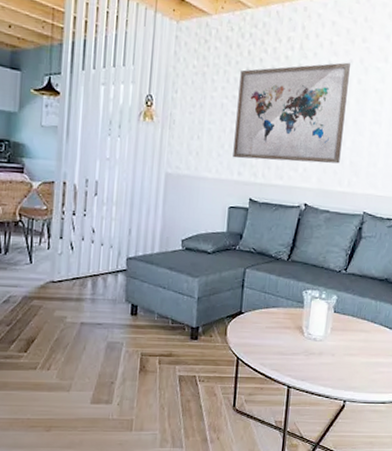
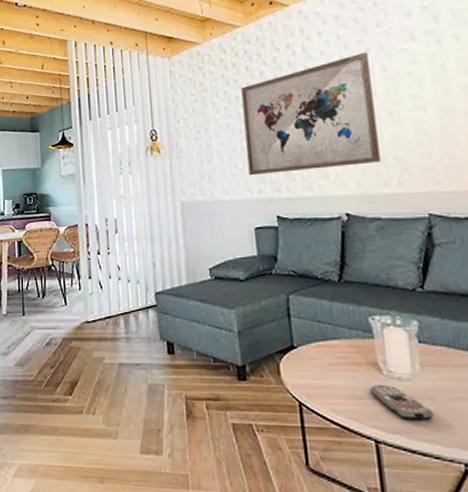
remote control: none [292,344,332,371] -> present [370,385,434,421]

